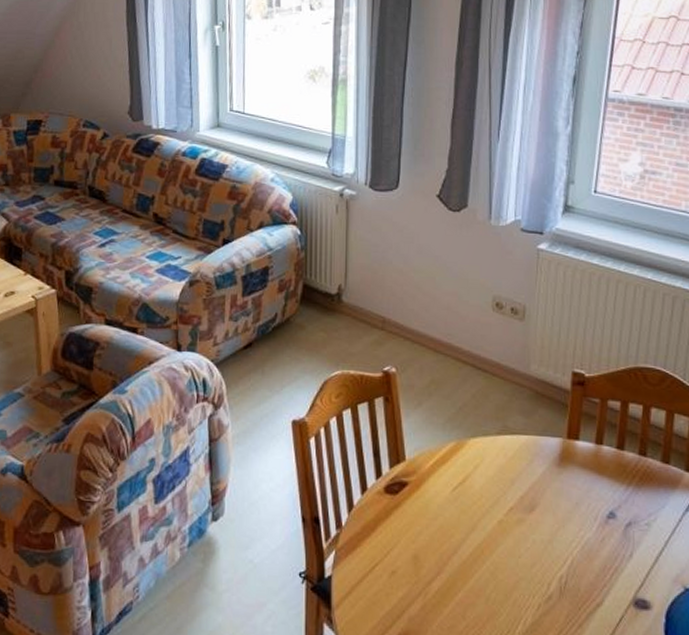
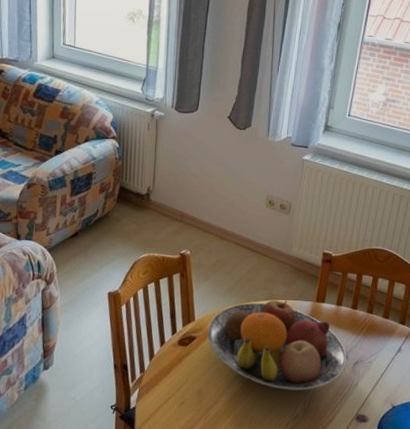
fruit bowl: none [423,434,615,561] -> present [207,300,347,391]

